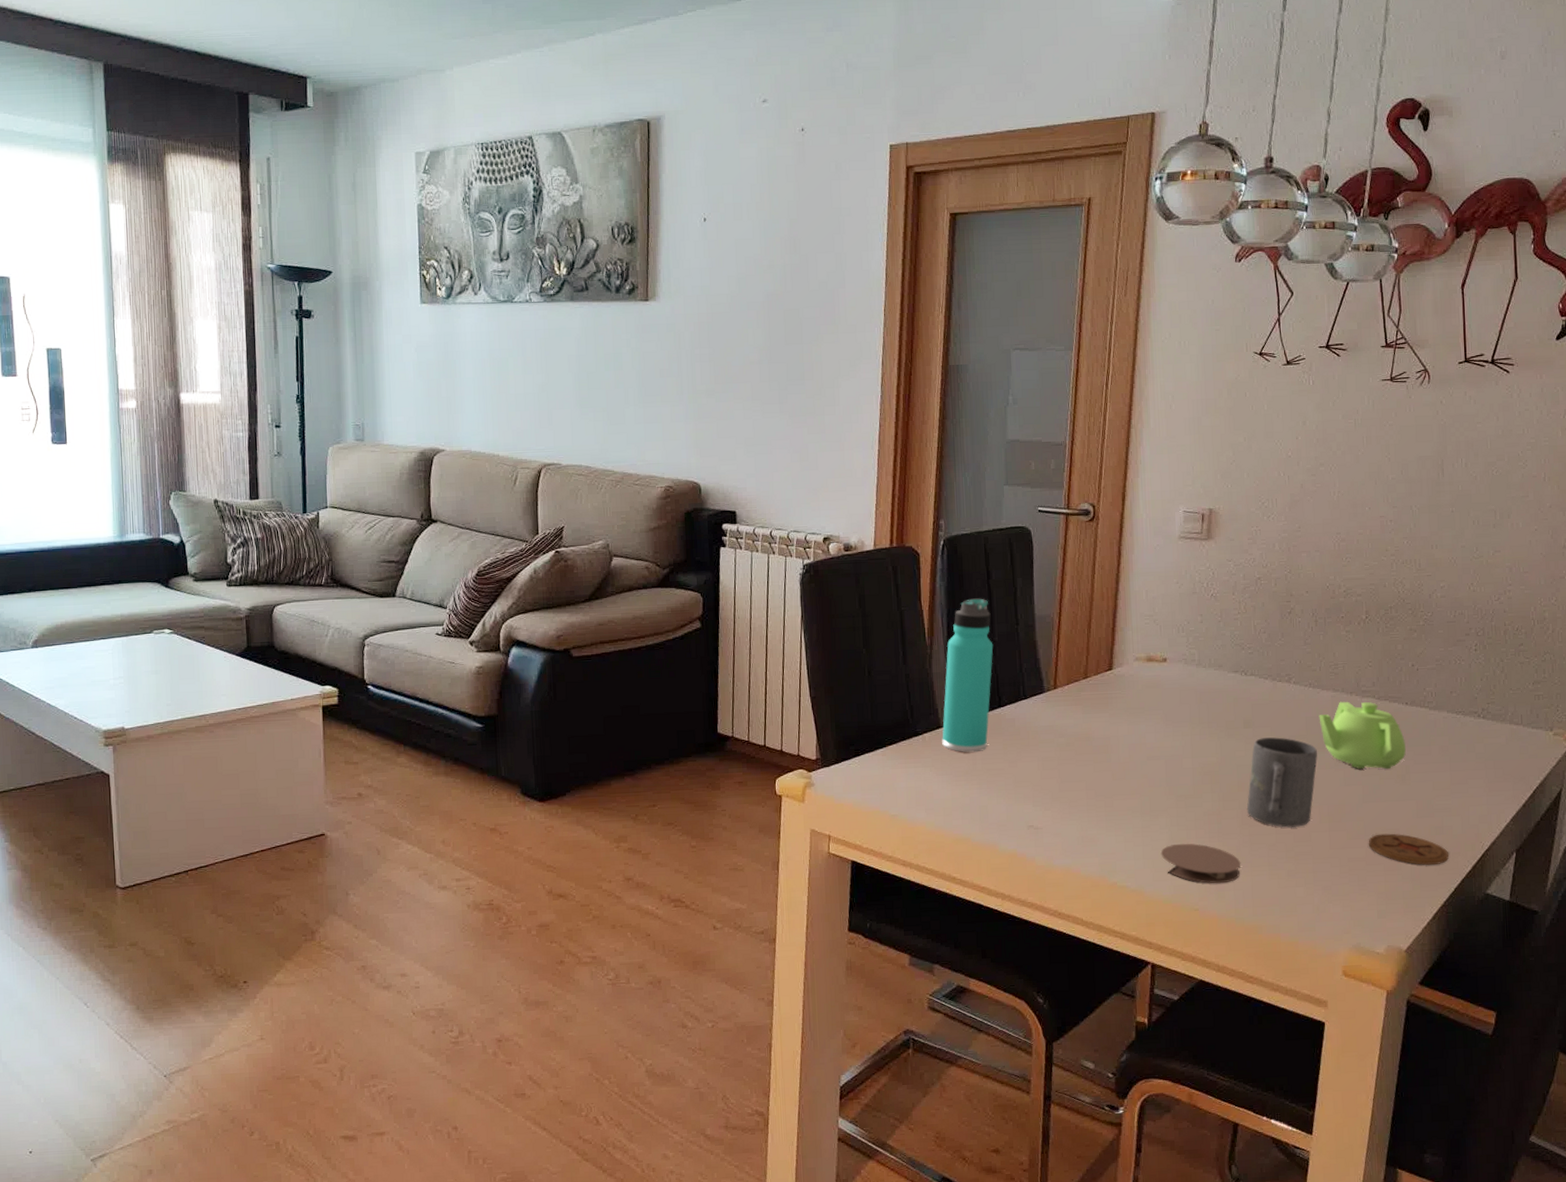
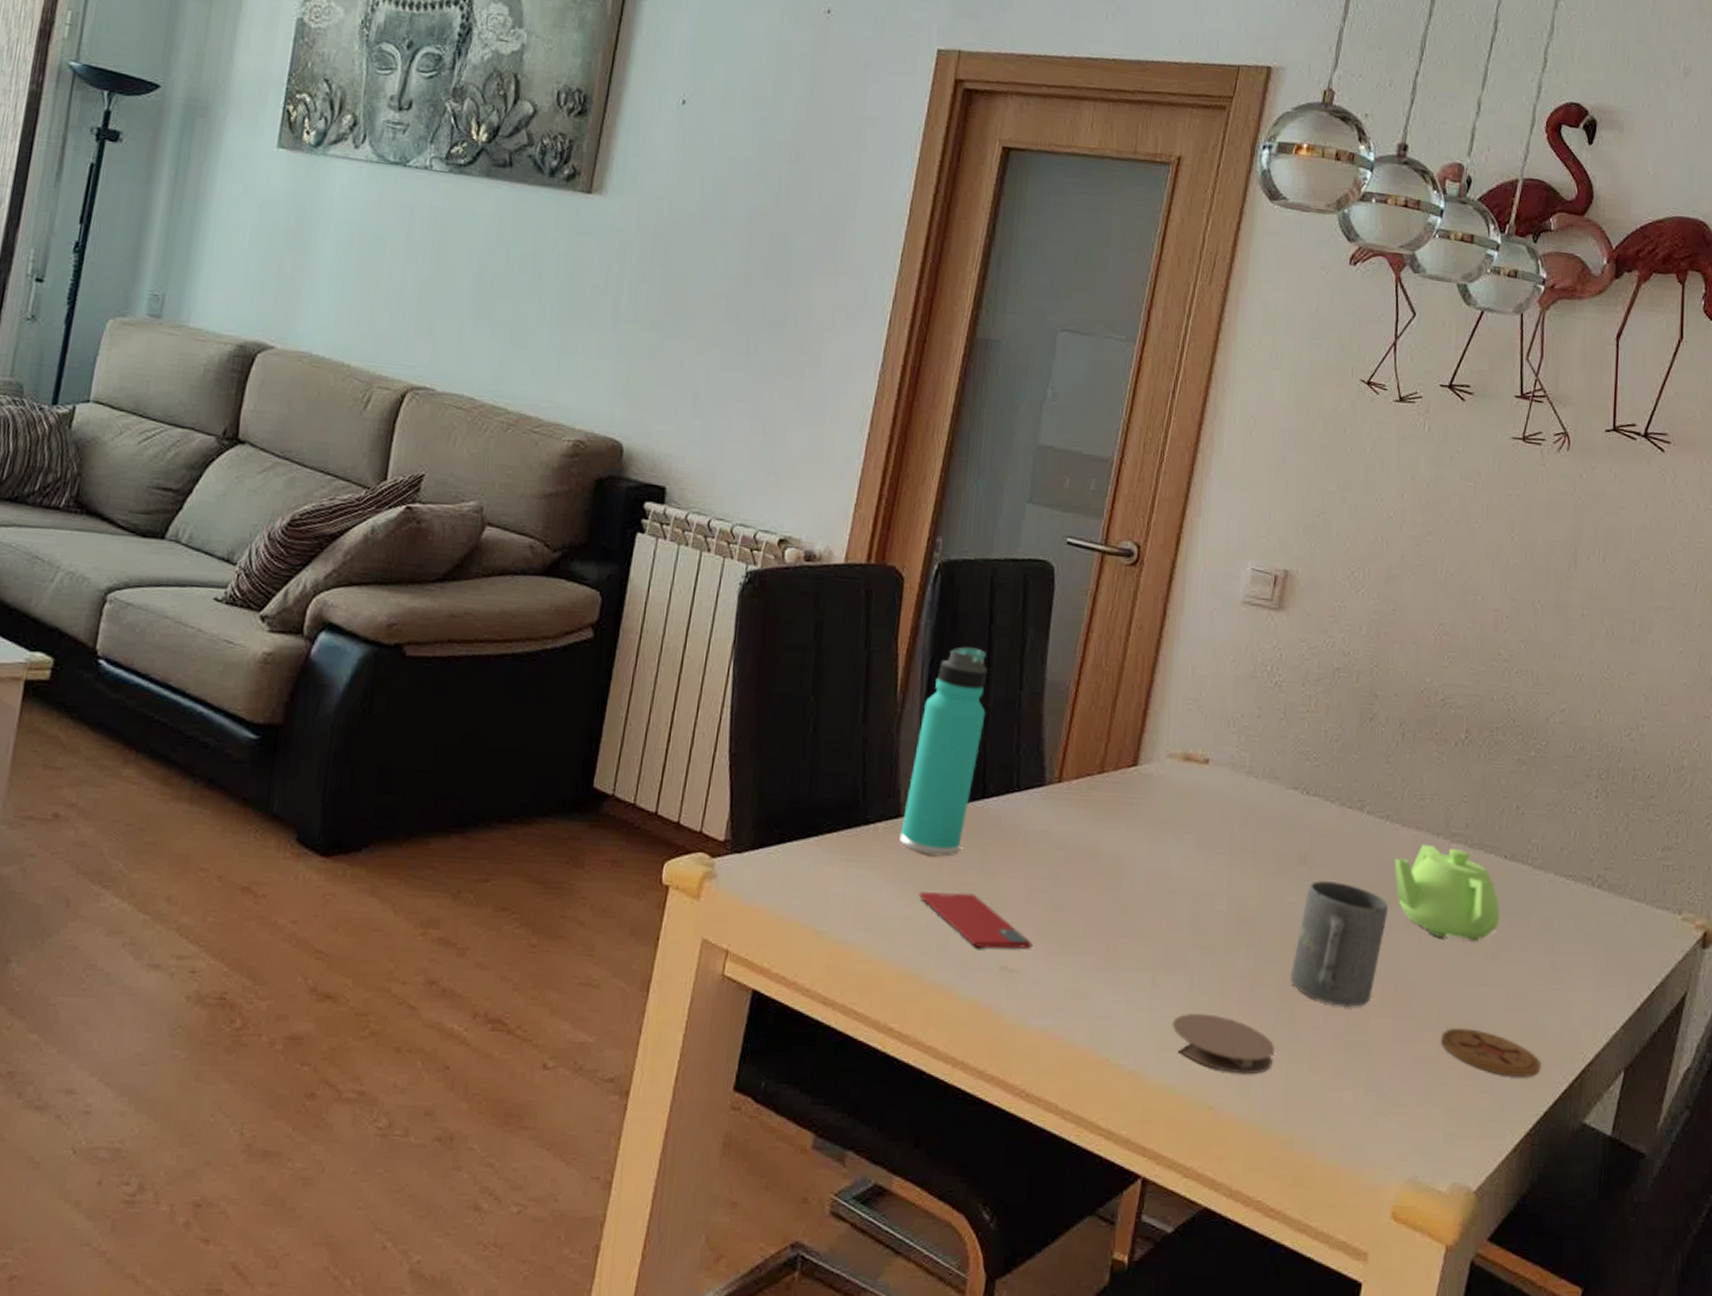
smartphone: none [961,776,1050,814] -> present [918,892,1033,949]

